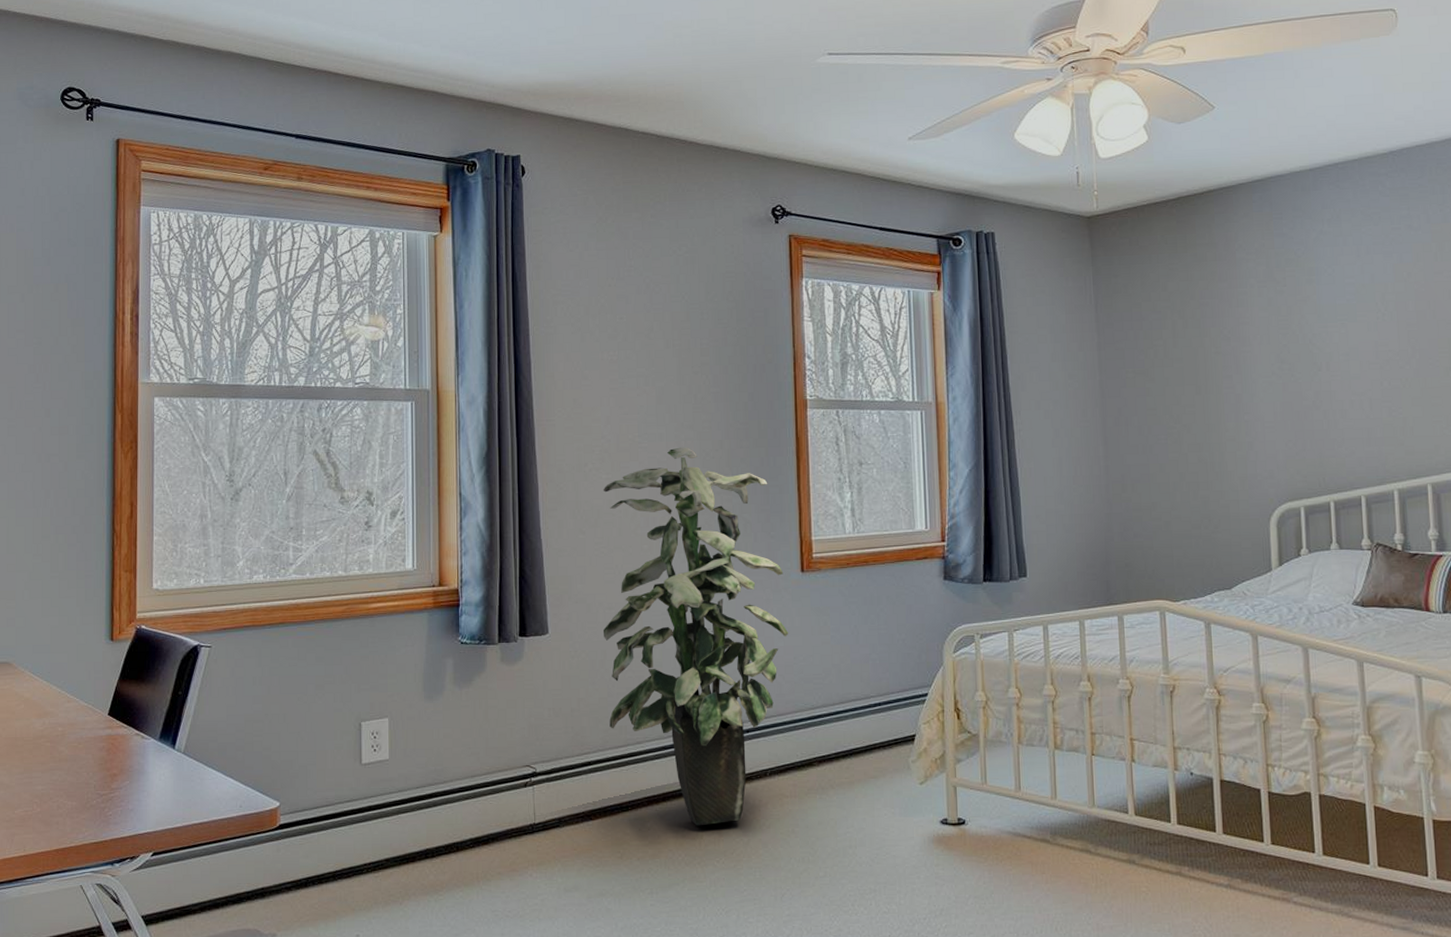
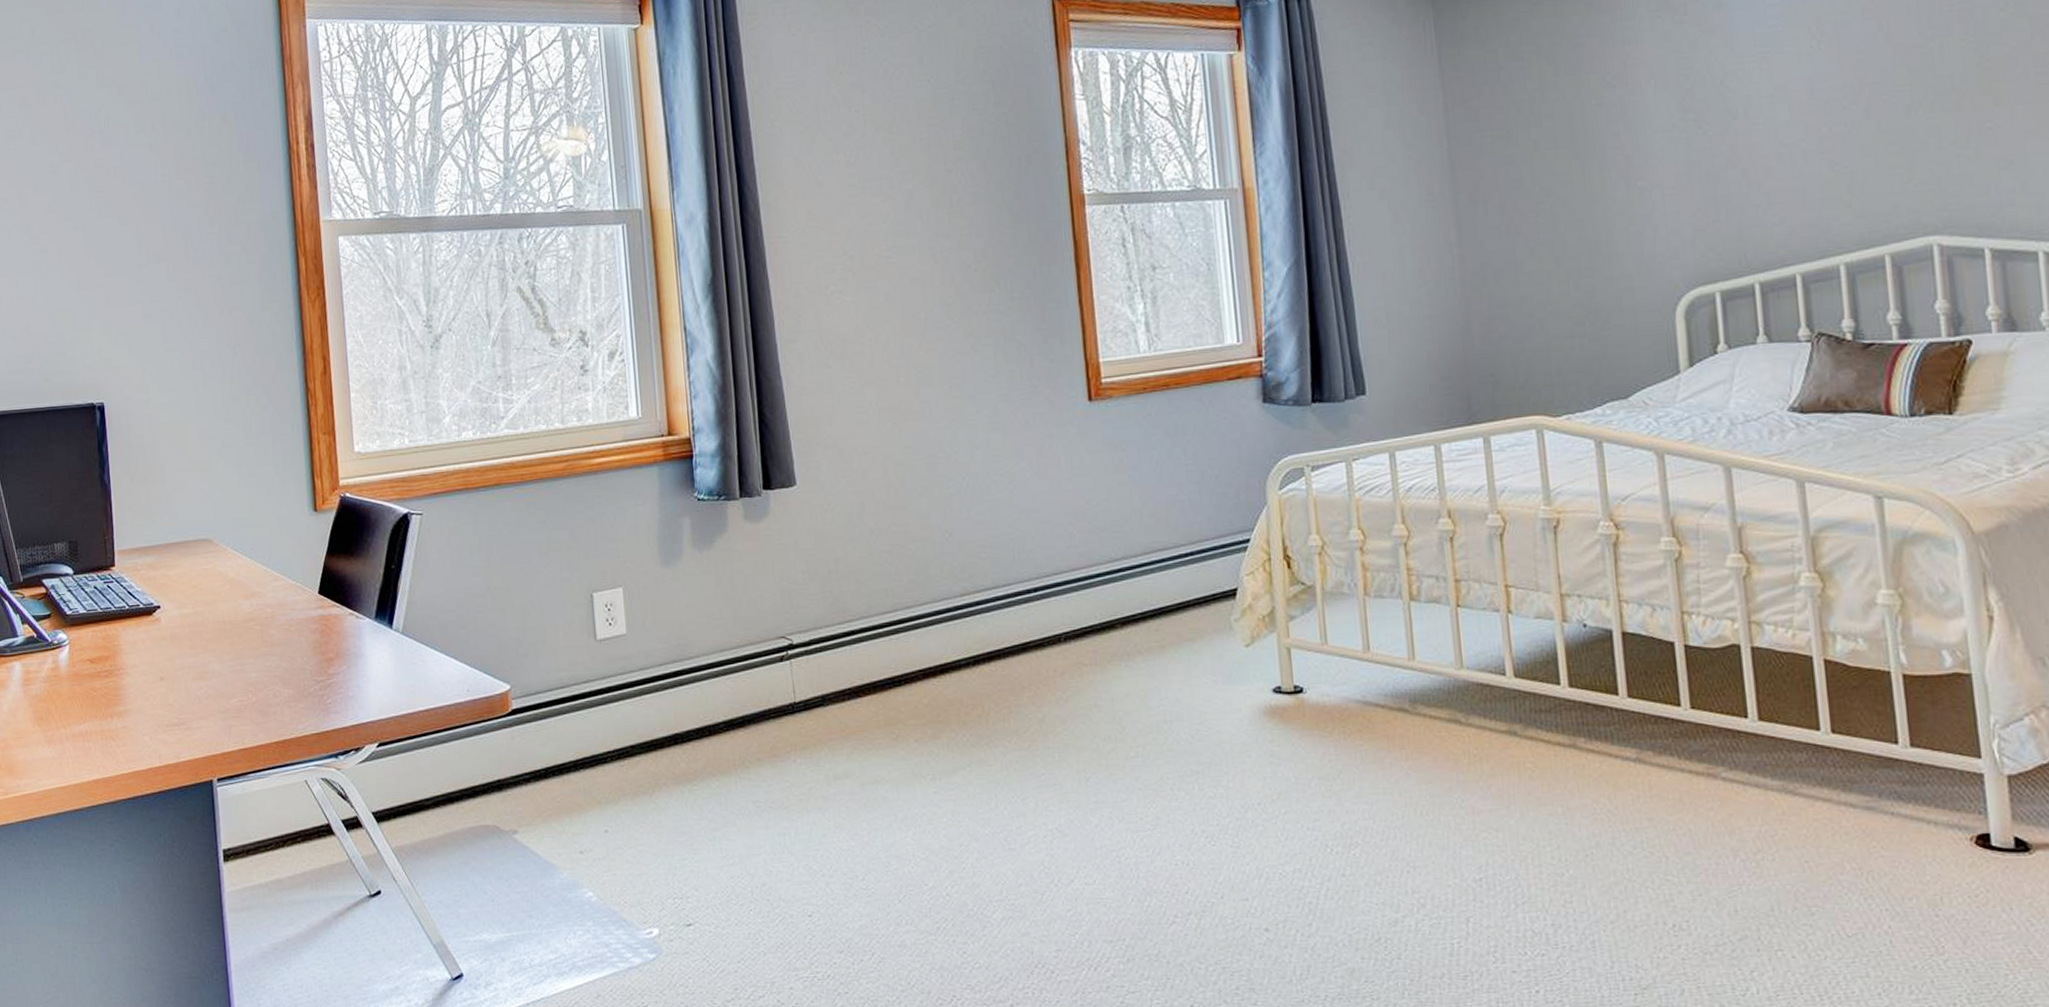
indoor plant: present [602,447,789,826] -> none [848,259,1078,702]

